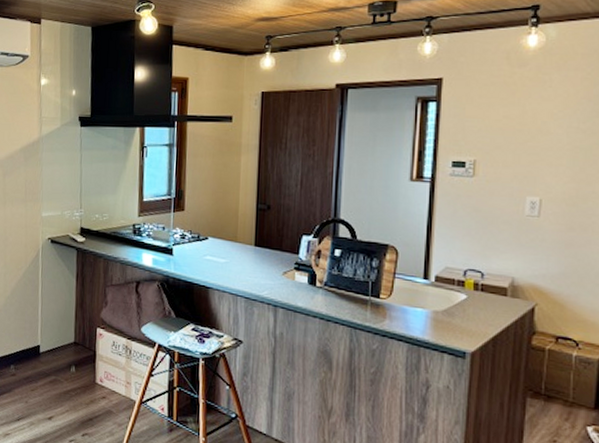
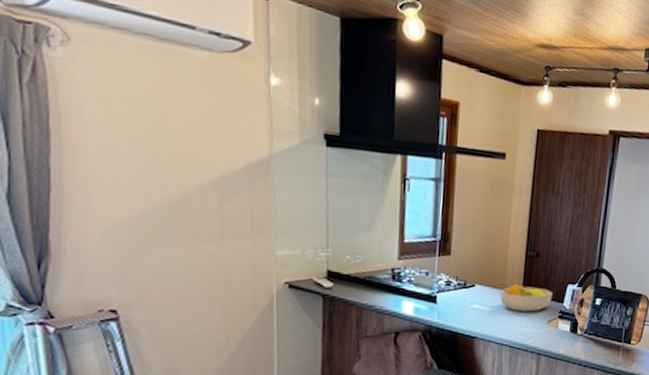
fruit bowl: none [233,236,287,263] -> present [500,283,553,312]

